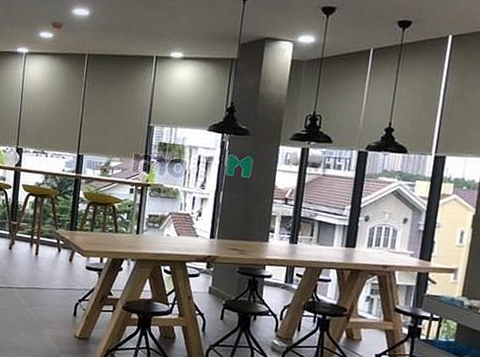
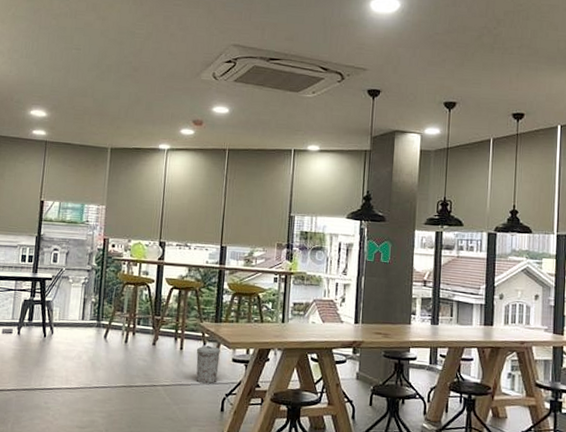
trash can: none [50,252,75,289] -> present [196,346,220,384]

